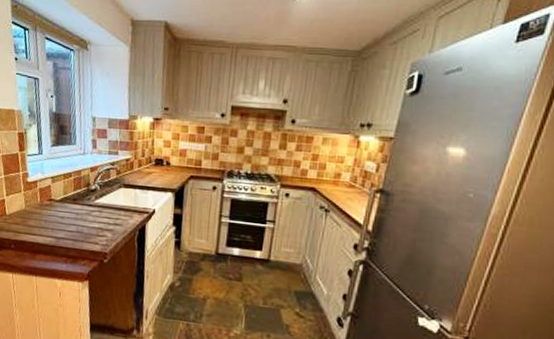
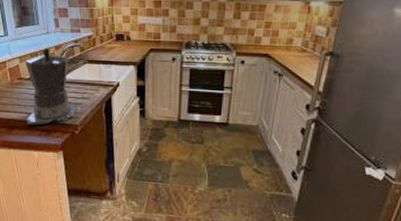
coffee maker: none [52,169,109,251] -> present [25,48,78,126]

